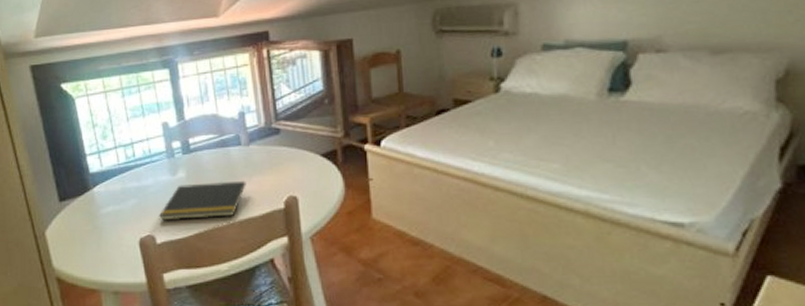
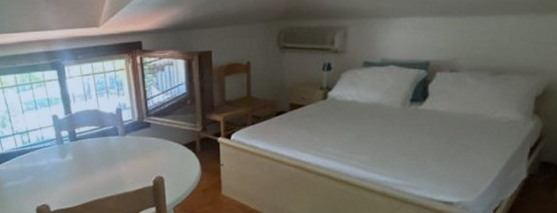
notepad: present [159,180,246,221] -> none [52,163,123,194]

